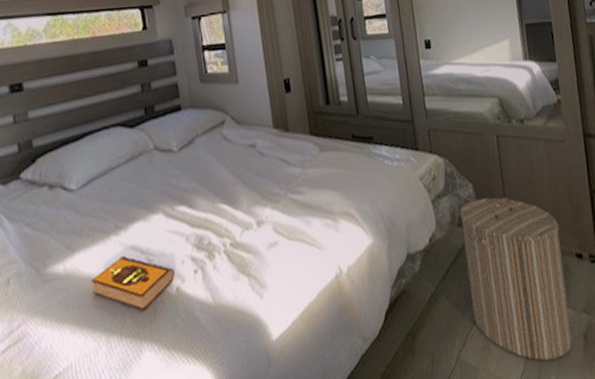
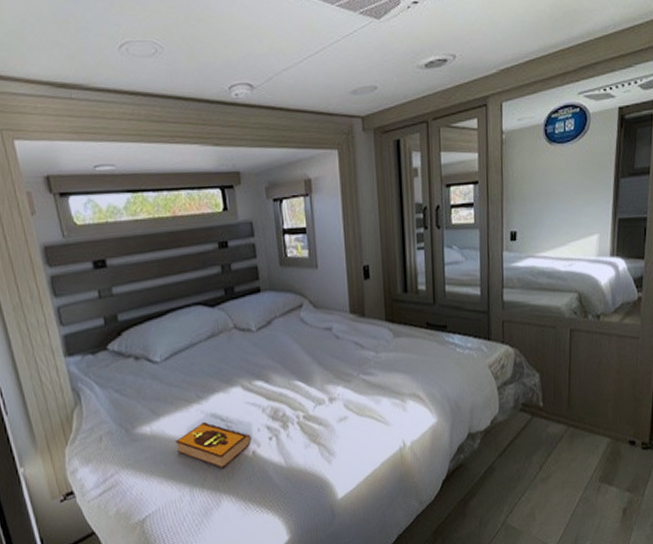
laundry hamper: present [459,197,573,361] -> none [523,387,618,529]

